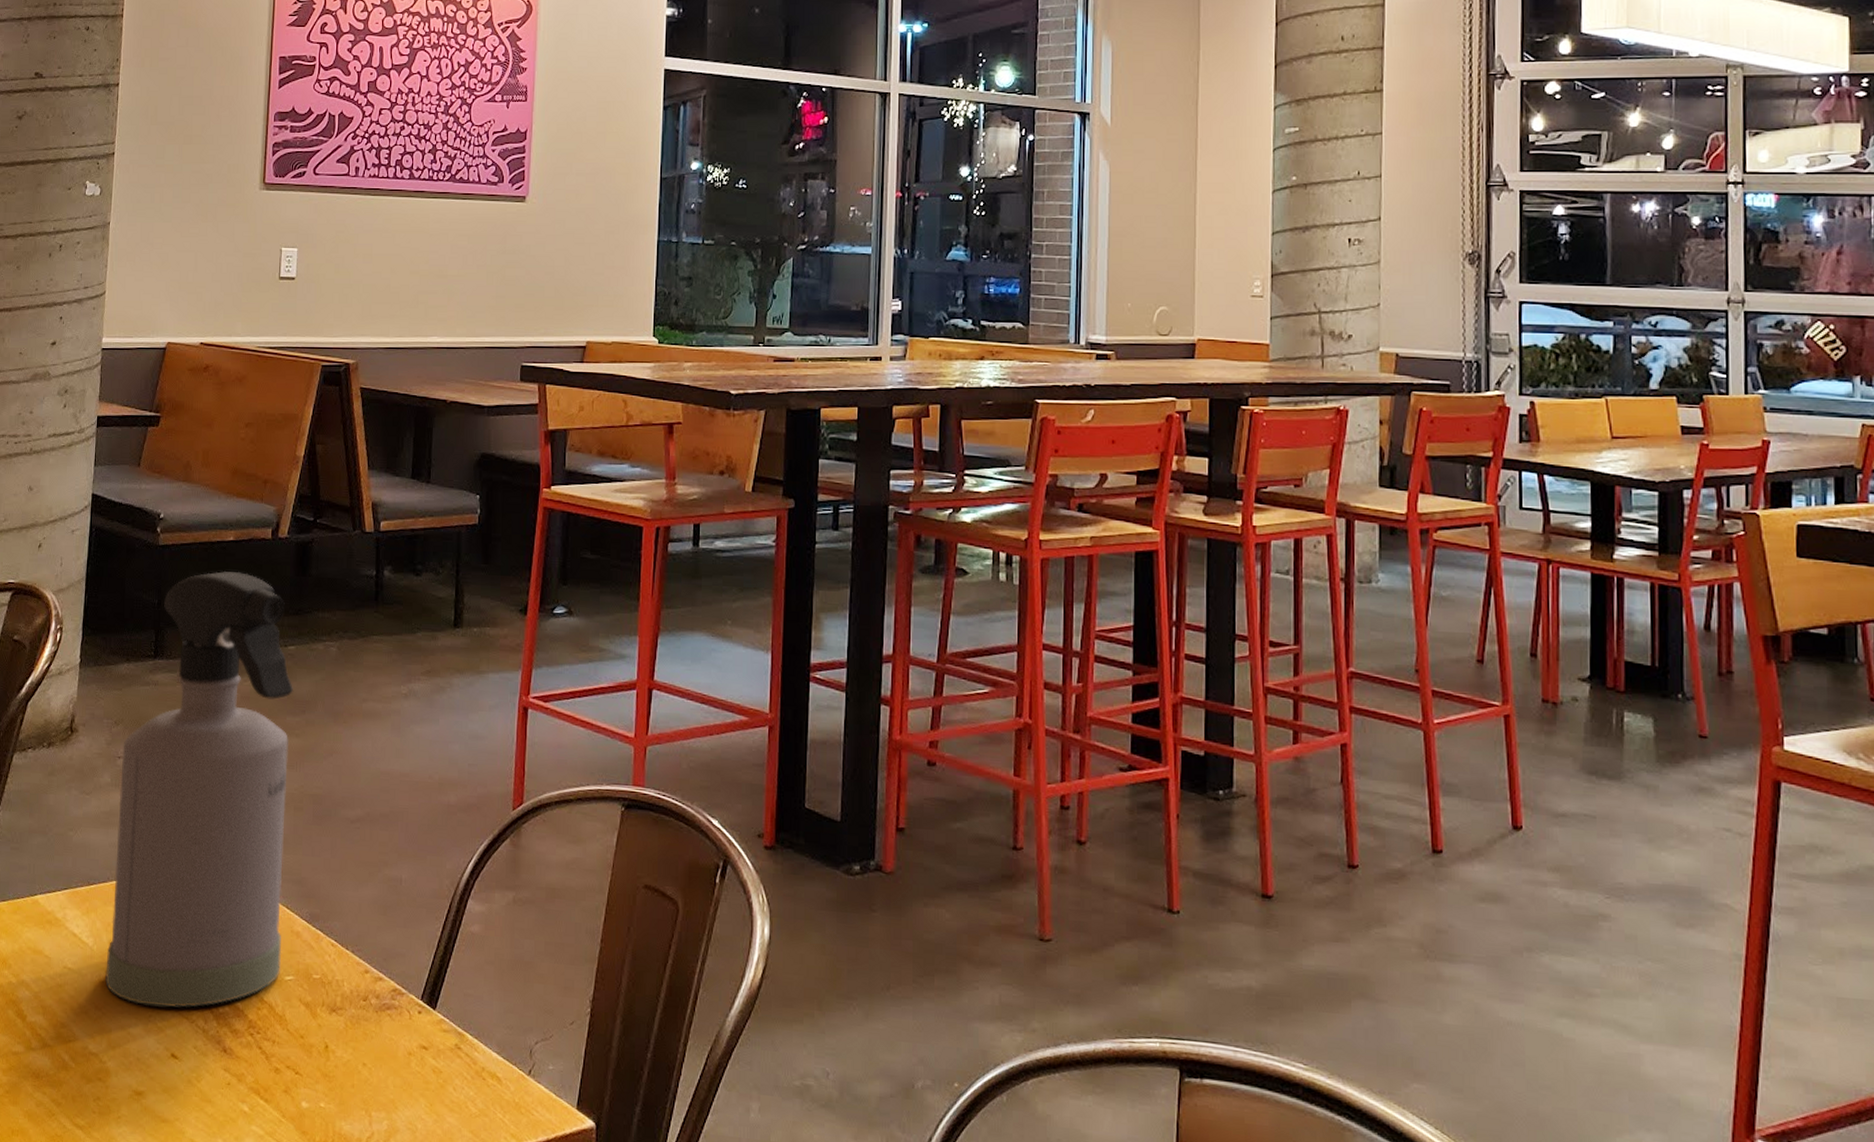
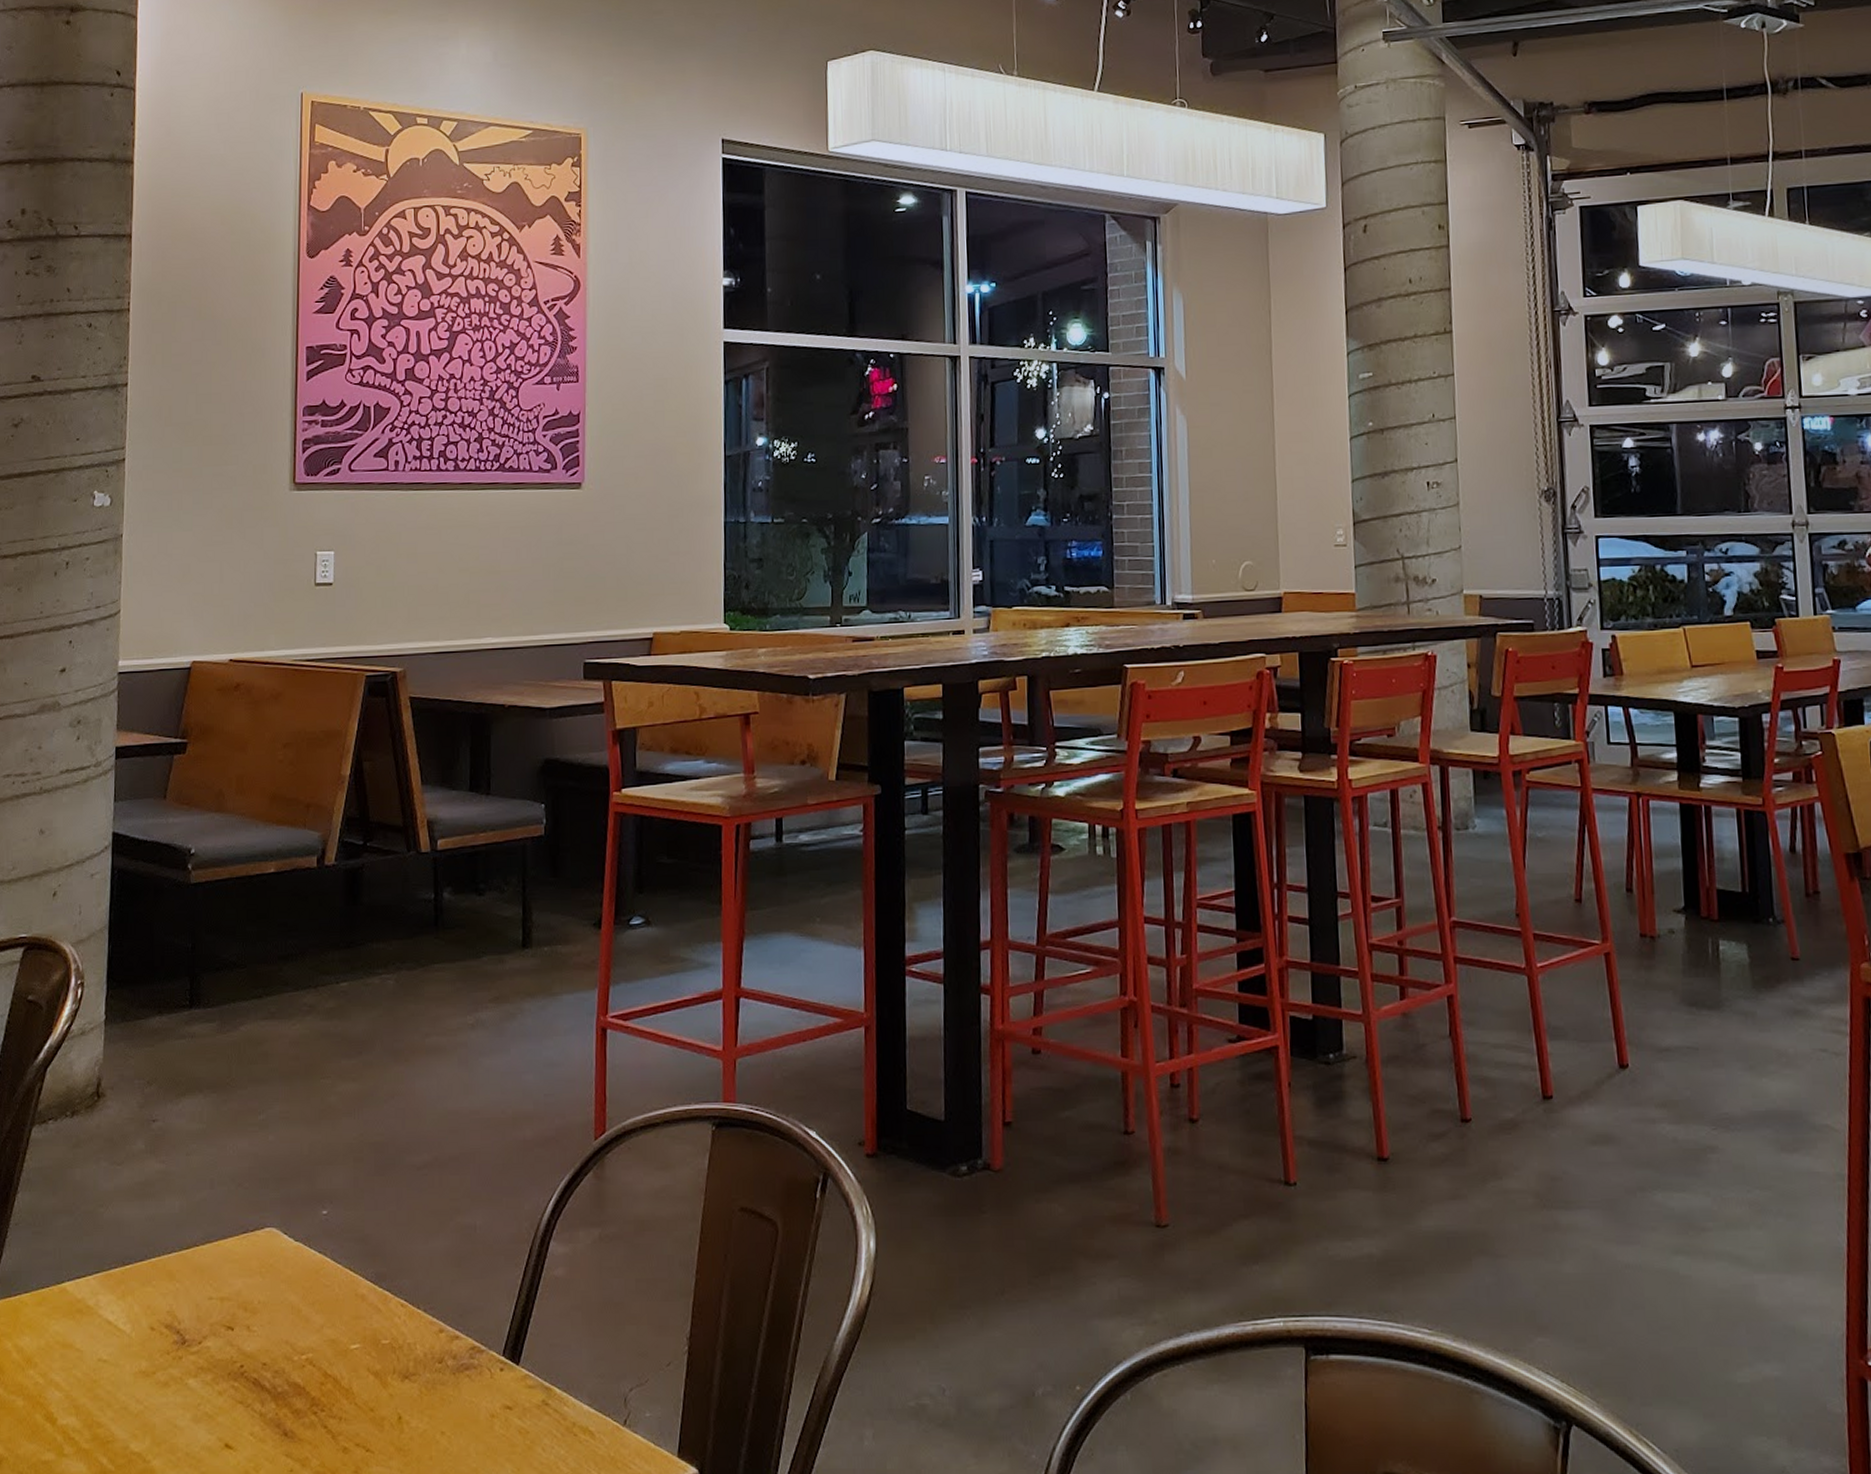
spray bottle: present [105,571,294,1008] -> none [146,906,349,1393]

